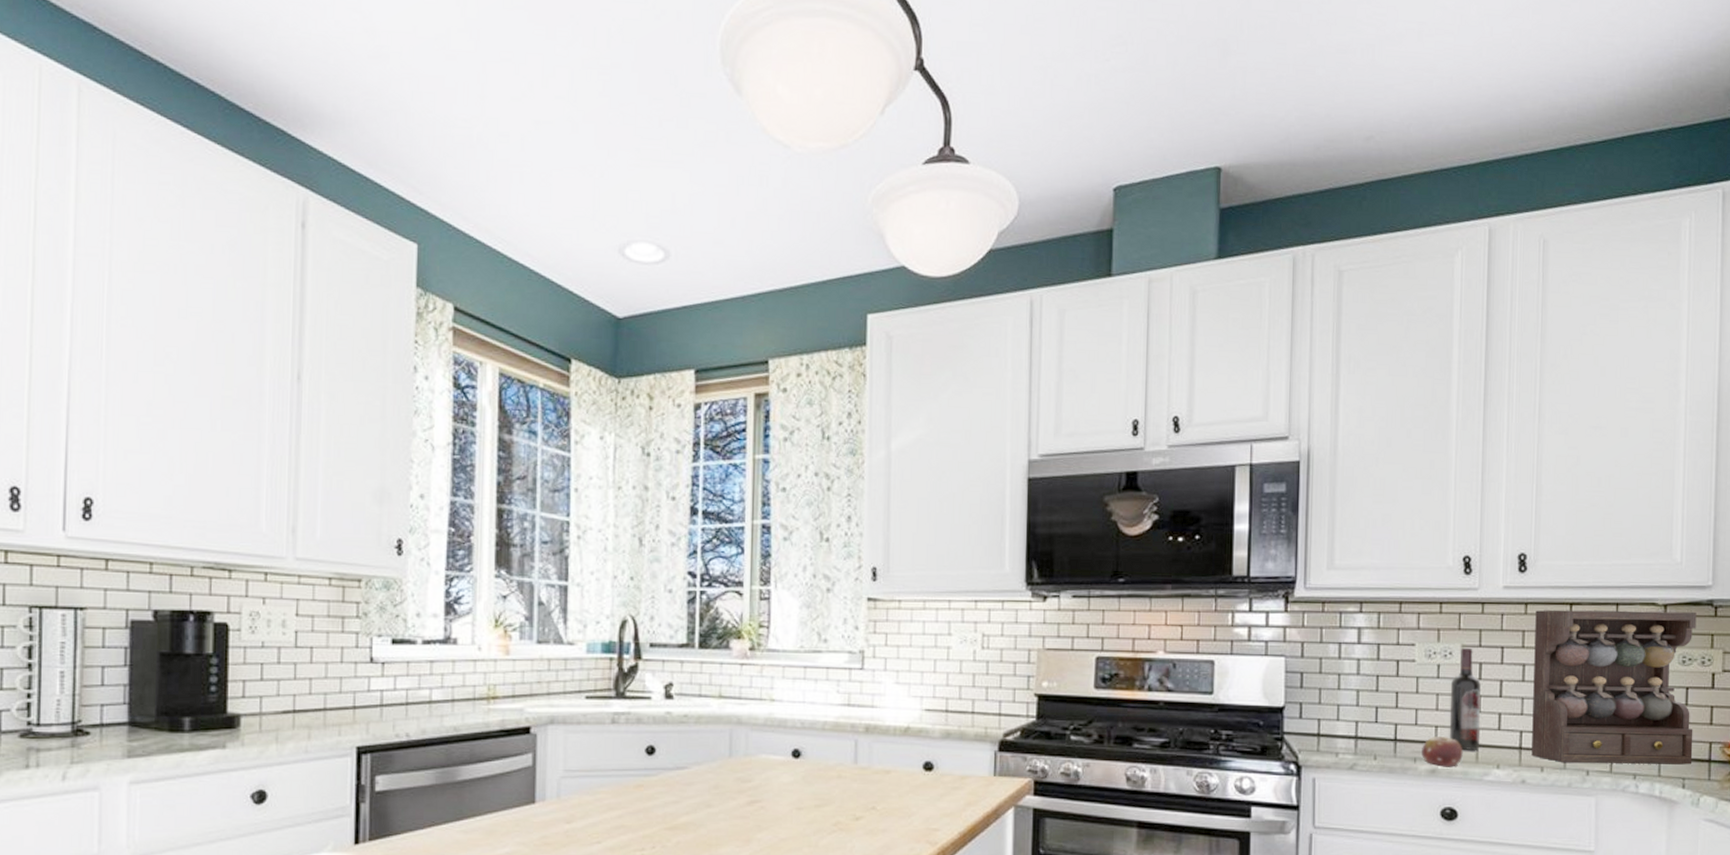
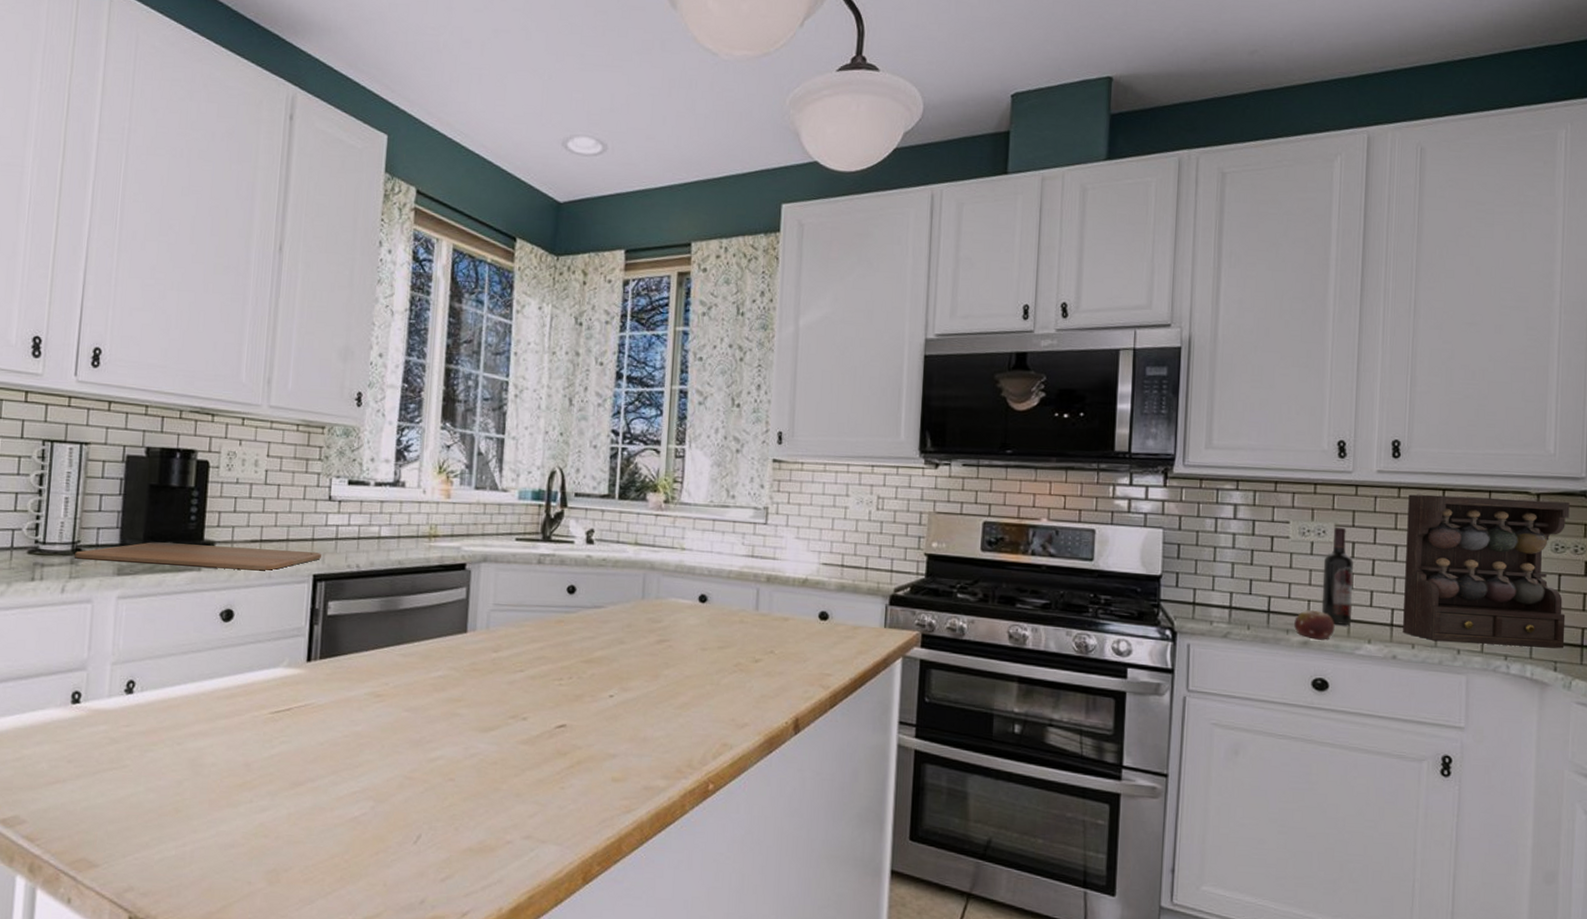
chopping board: none [76,718,365,745] -> present [75,542,321,571]

